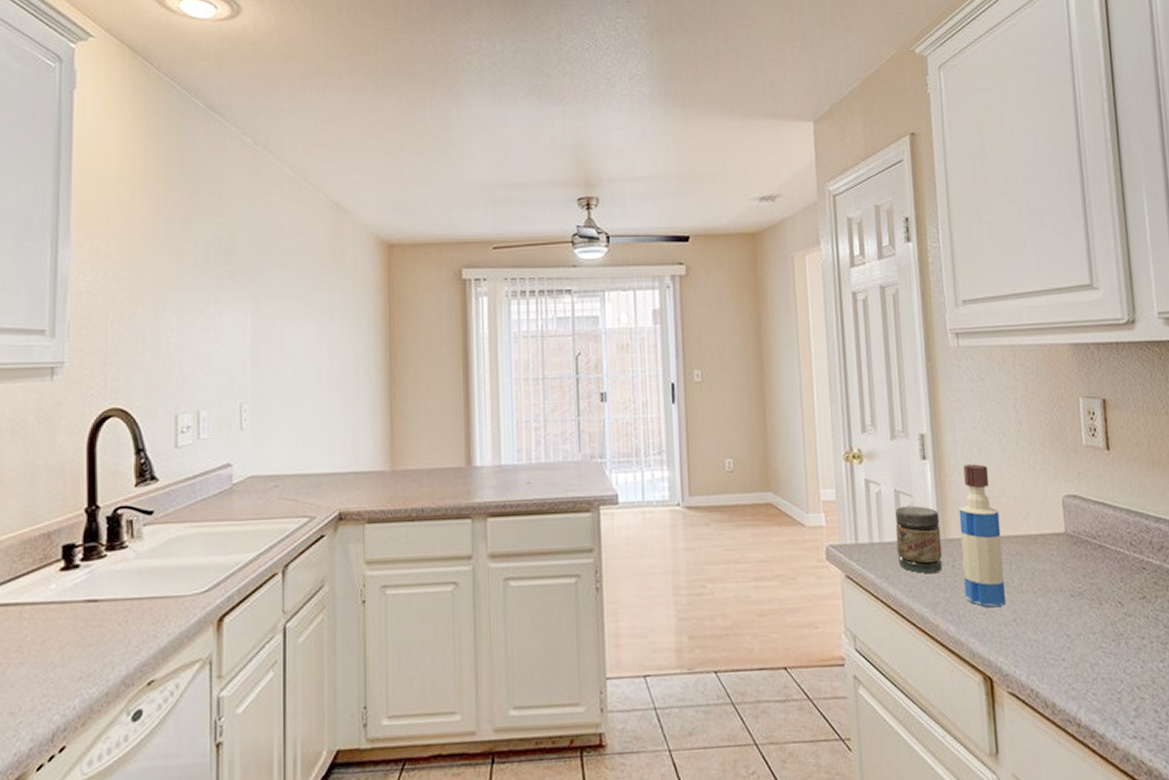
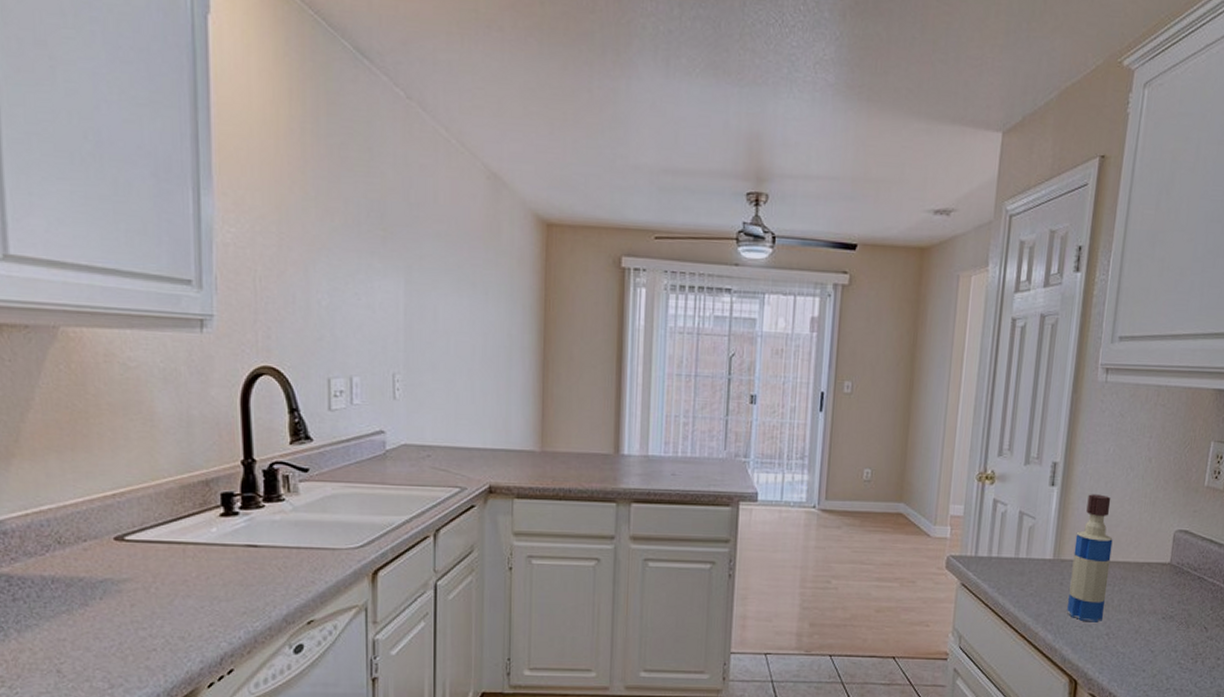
jar: present [895,506,943,573] -> none [1011,527,1057,587]

